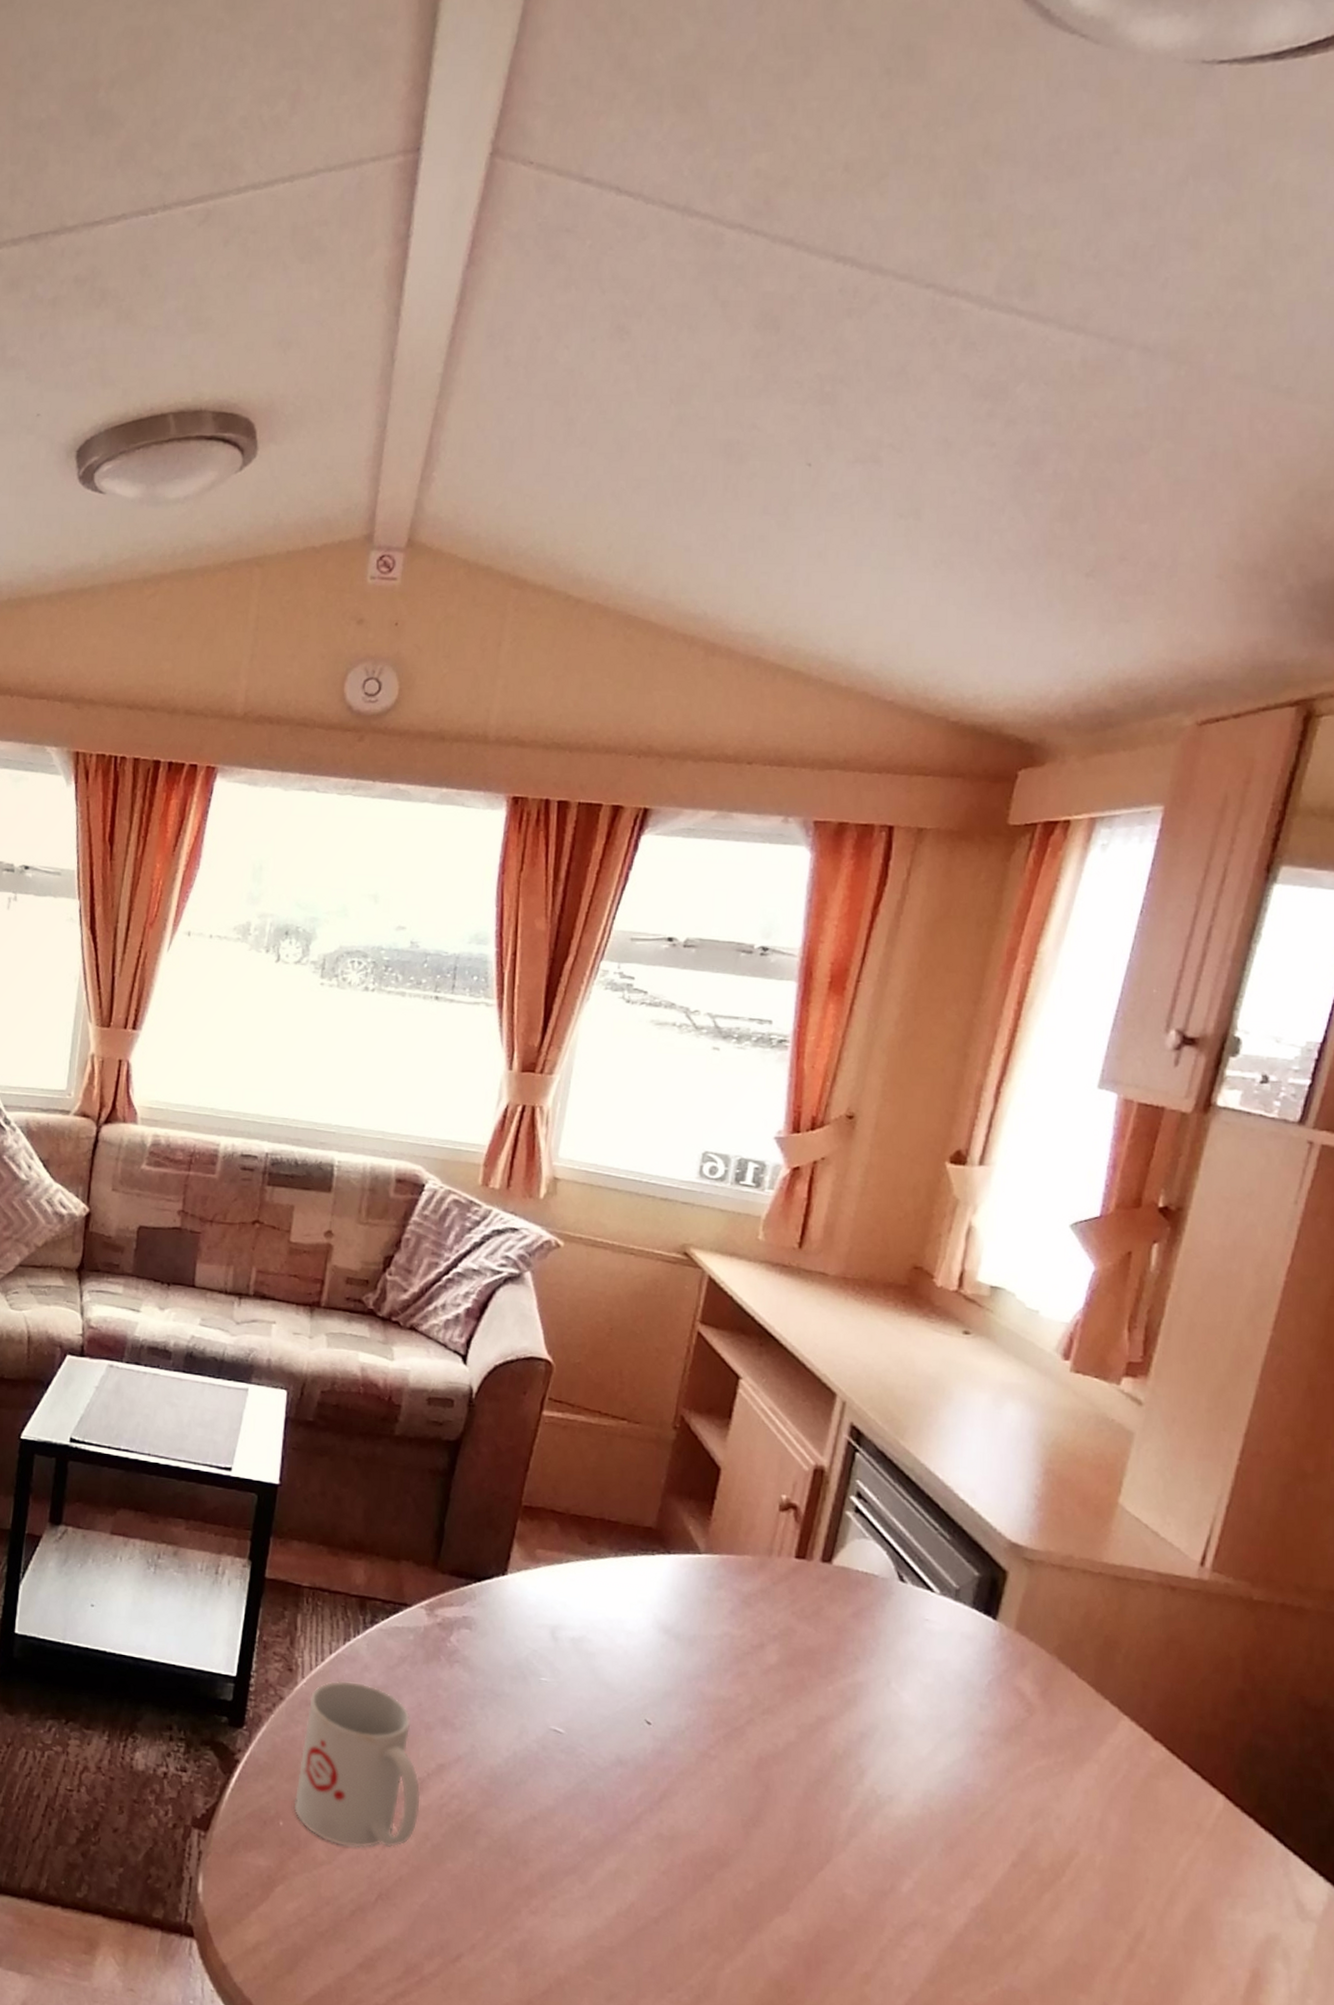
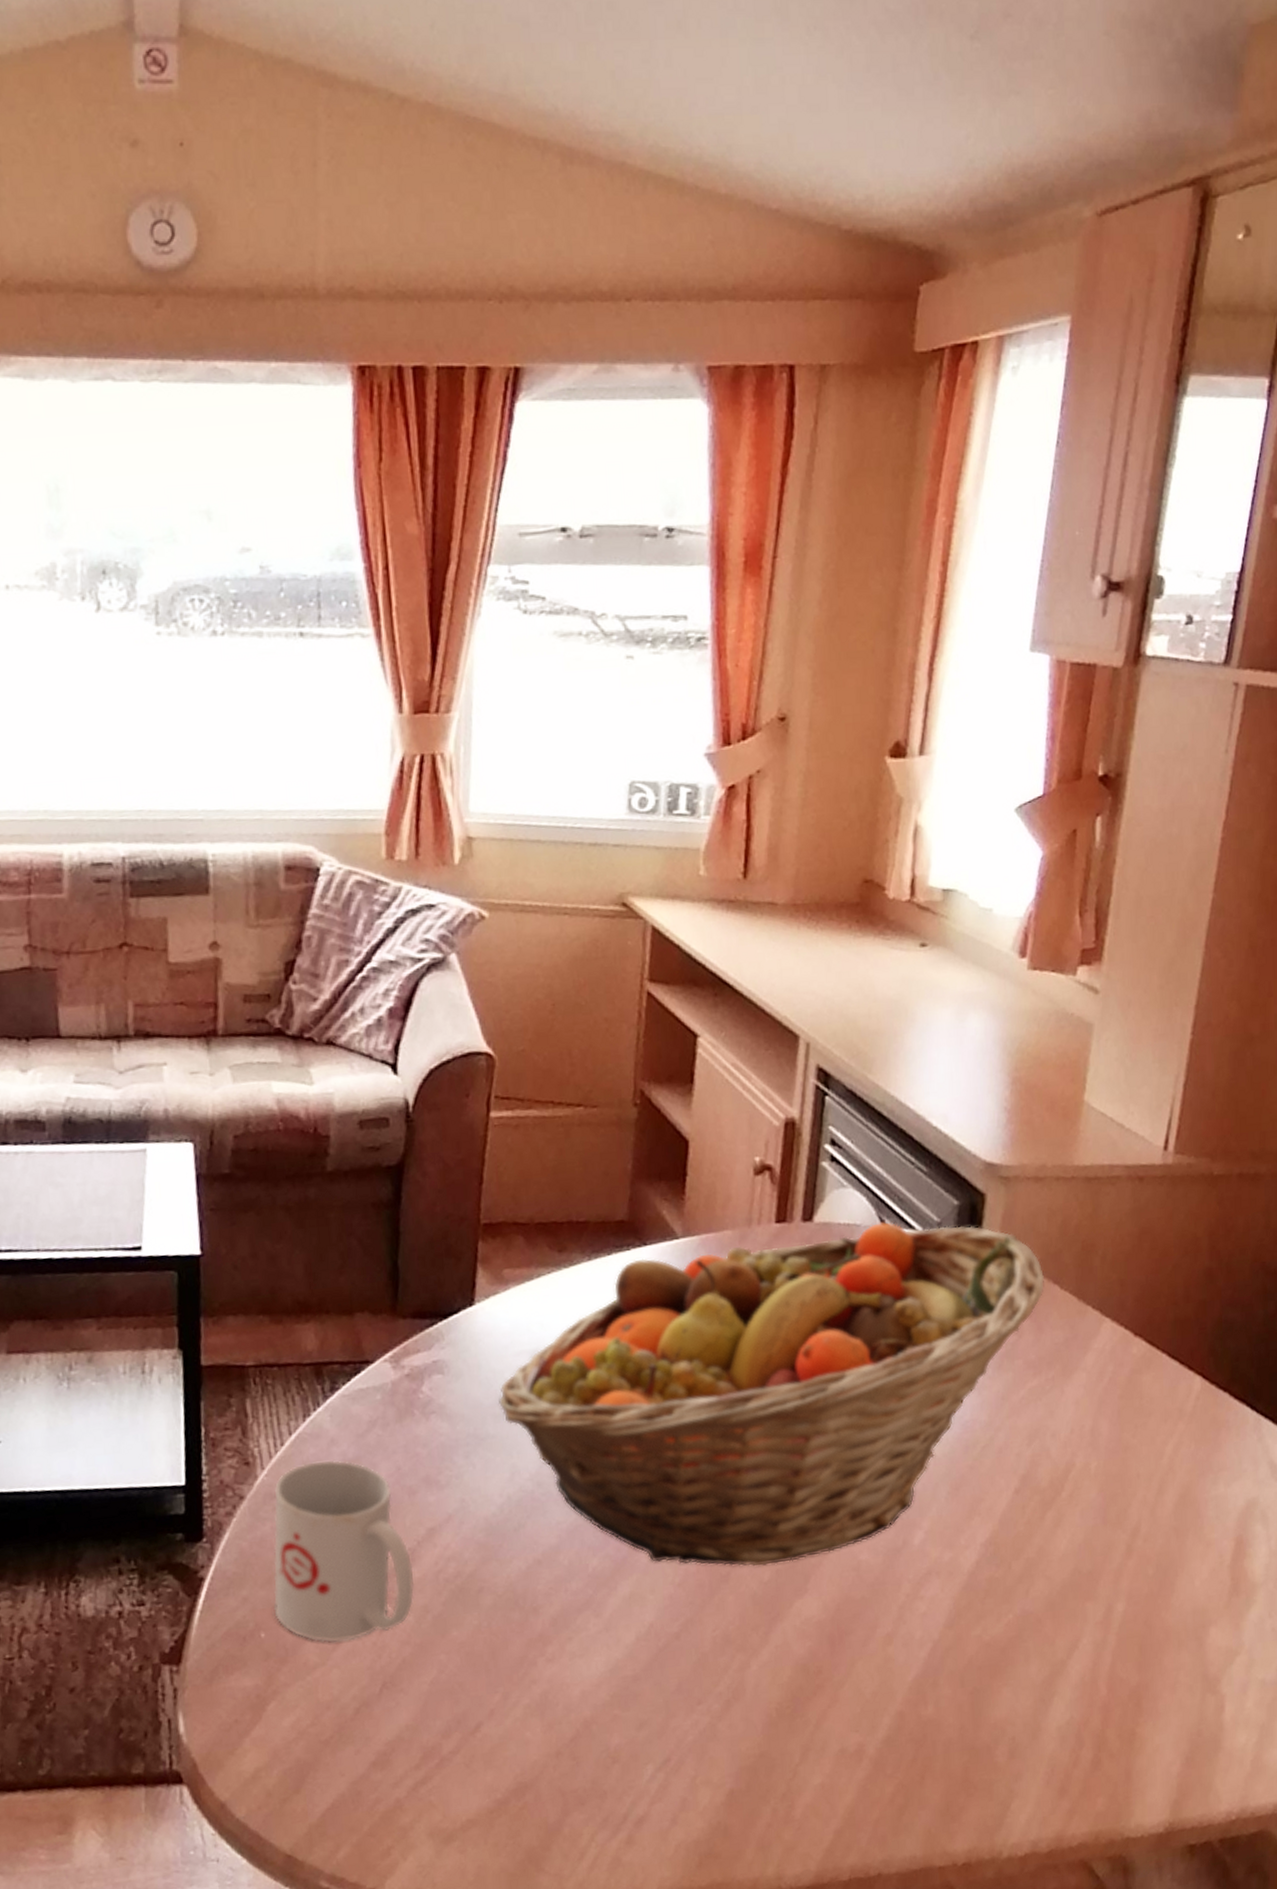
fruit basket: none [517,1564,1063,1879] -> present [499,1222,1045,1567]

